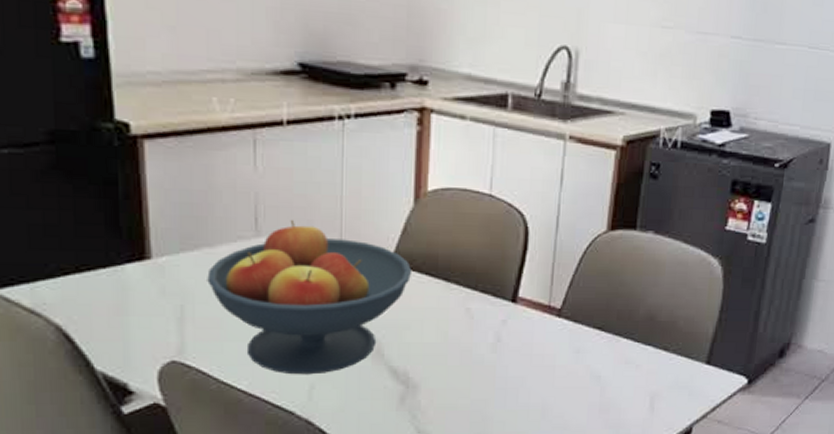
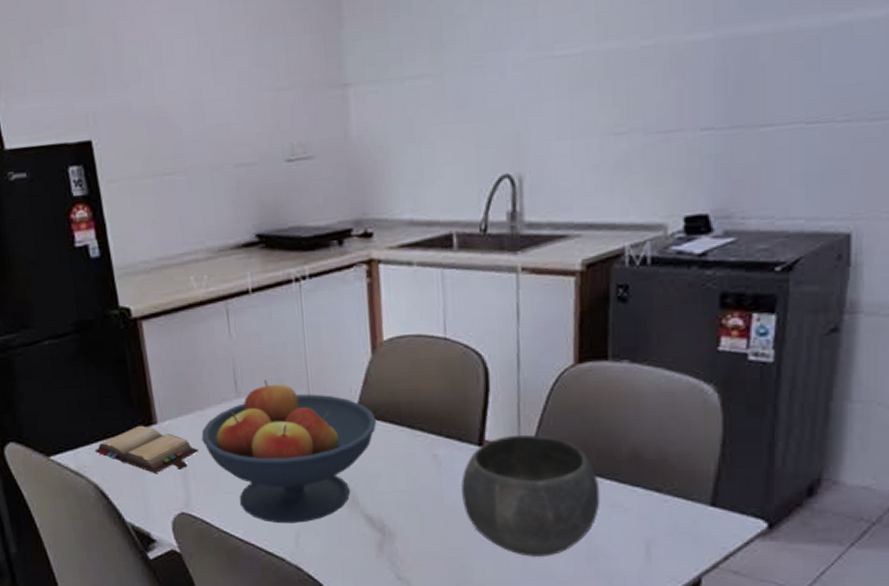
hardback book: none [61,259,202,315] -> present [94,425,199,473]
bowl: none [490,293,618,409] -> present [460,434,600,557]

